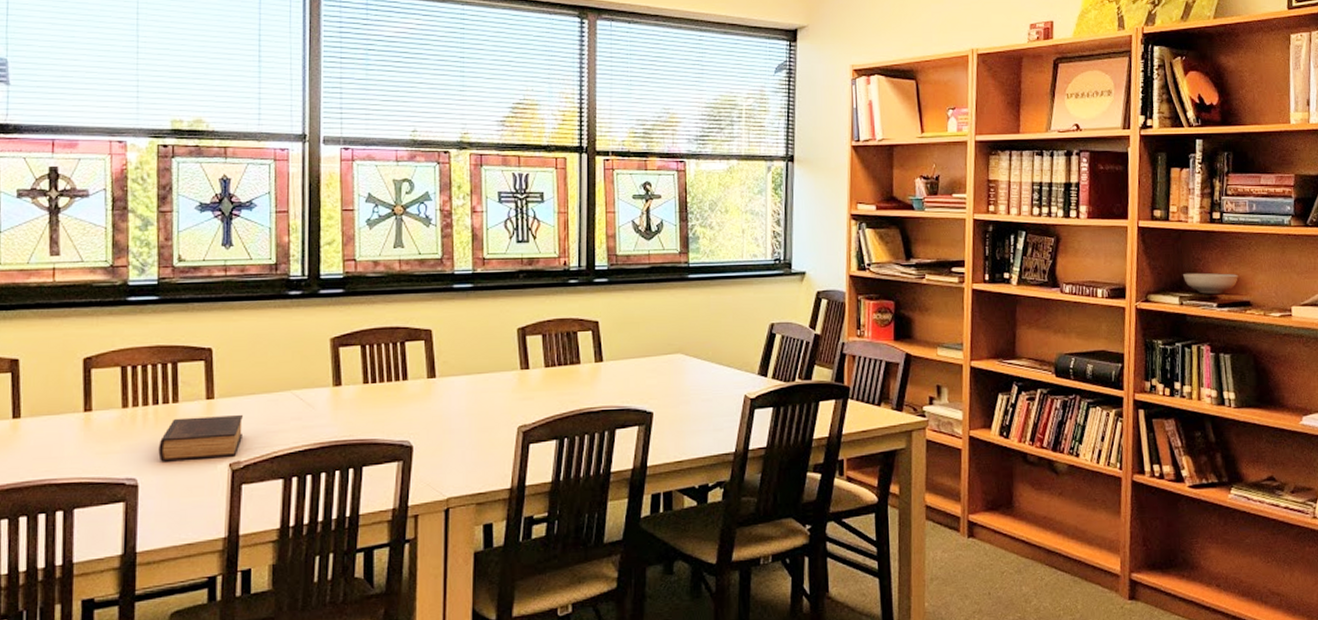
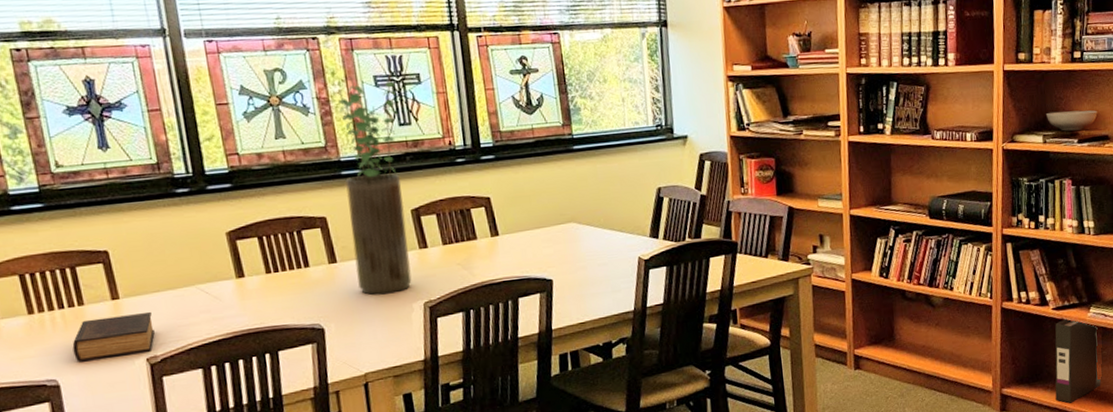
vase: none [453,187,518,415] -> present [338,70,412,295]
binder: none [1191,498,1244,597] -> present [1055,318,1101,403]

